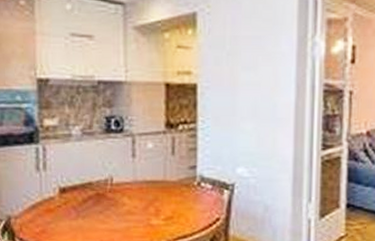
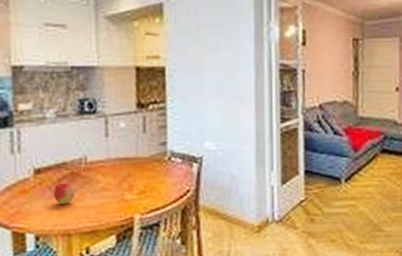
apple: none [78,204,101,226] -> present [53,183,75,205]

